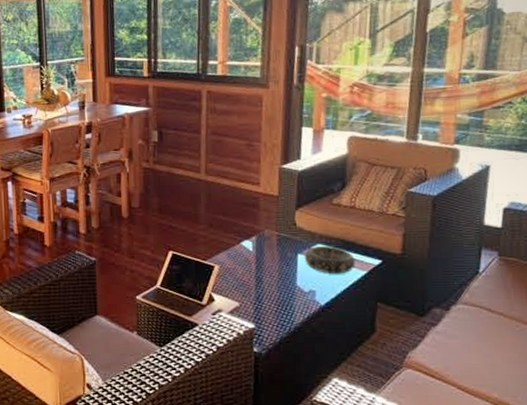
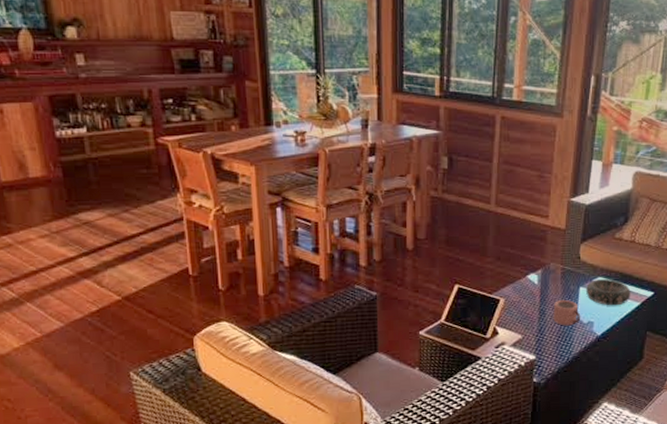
mug: none [270,266,301,294] -> present [553,299,581,326]

